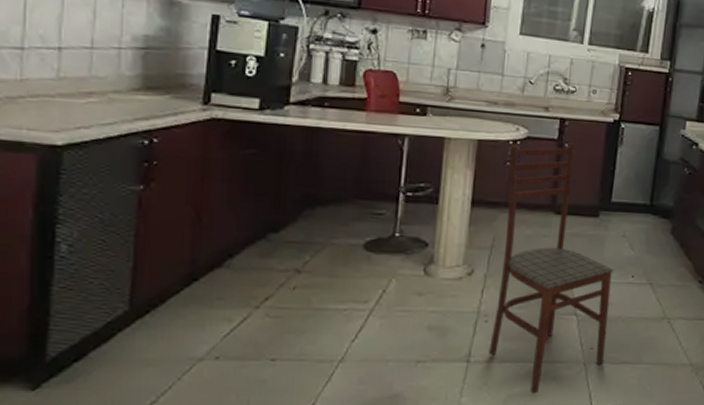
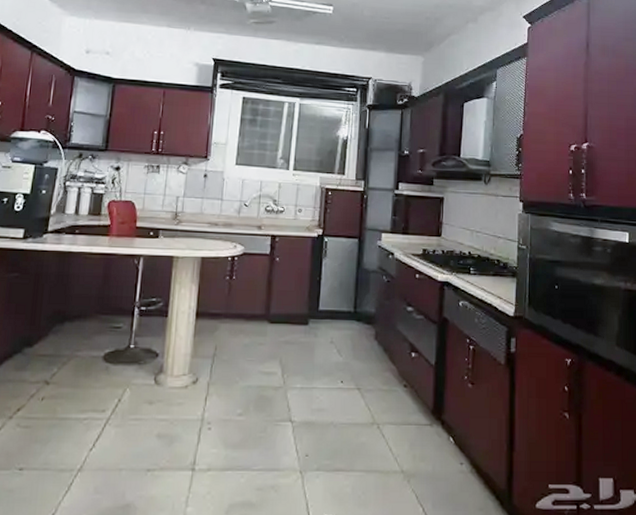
dining chair: present [489,143,614,394] -> none [212,257,324,503]

